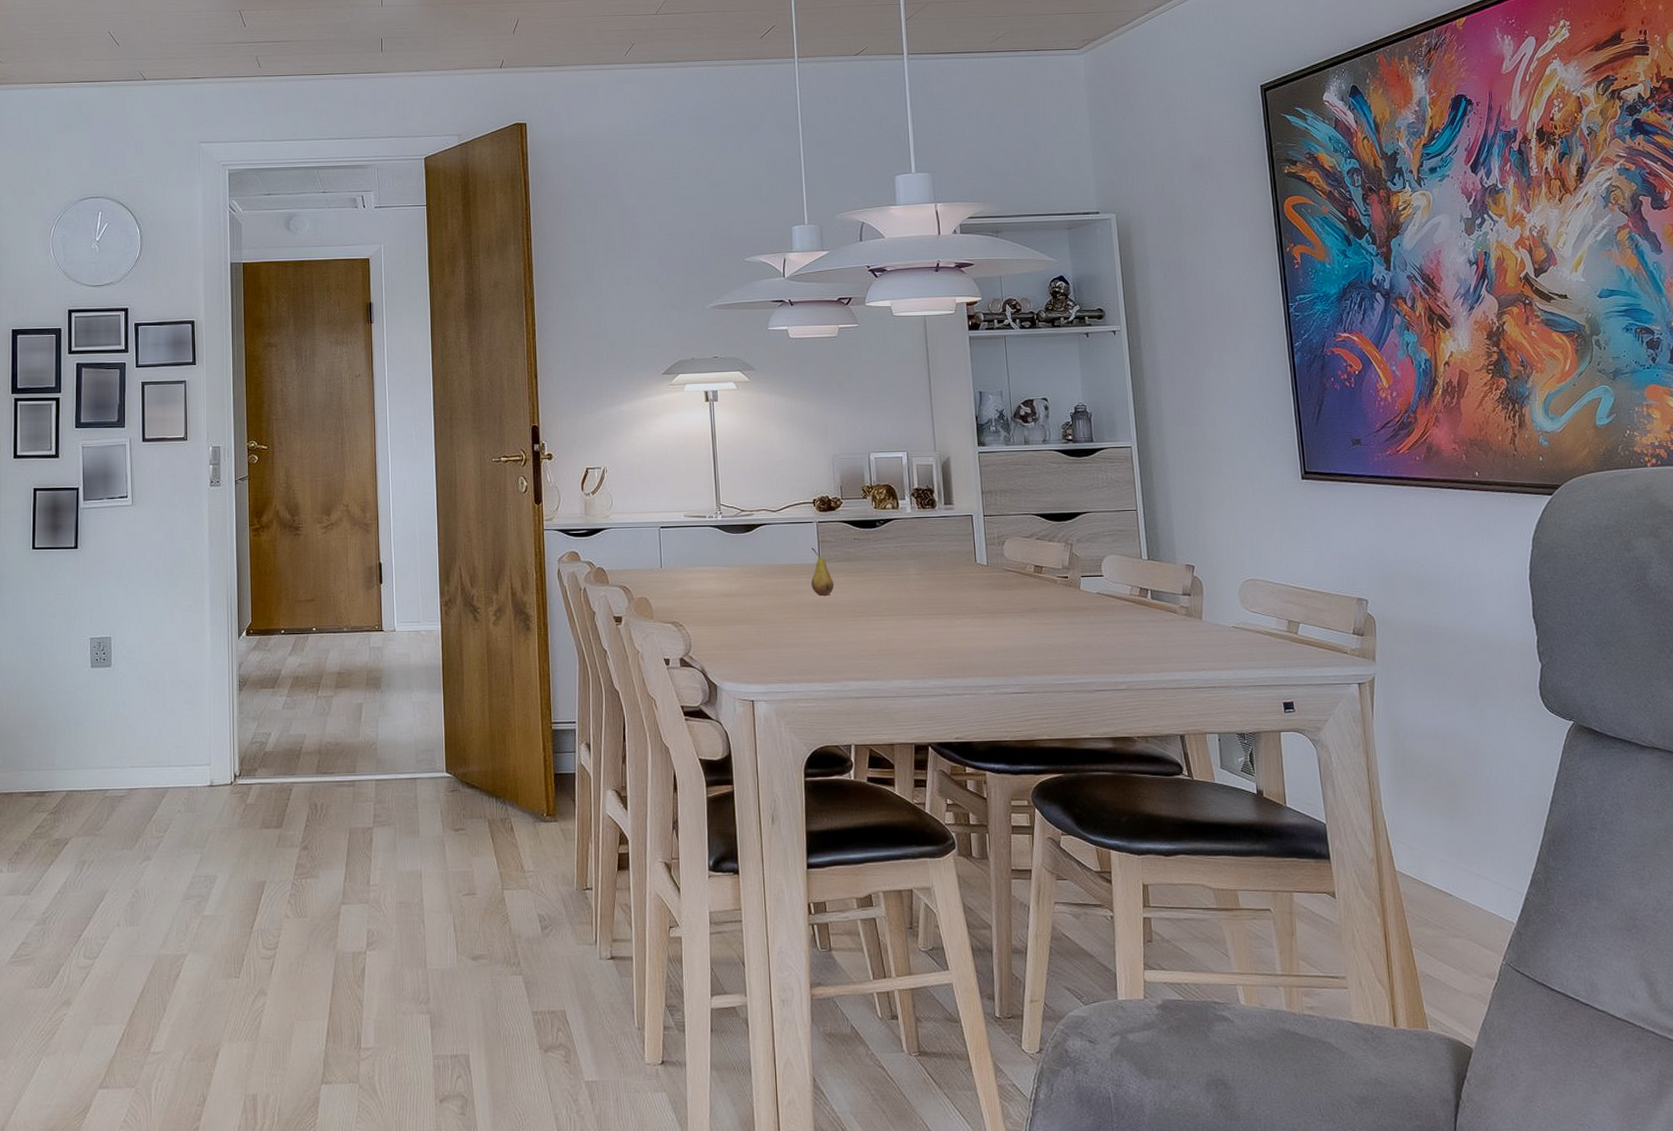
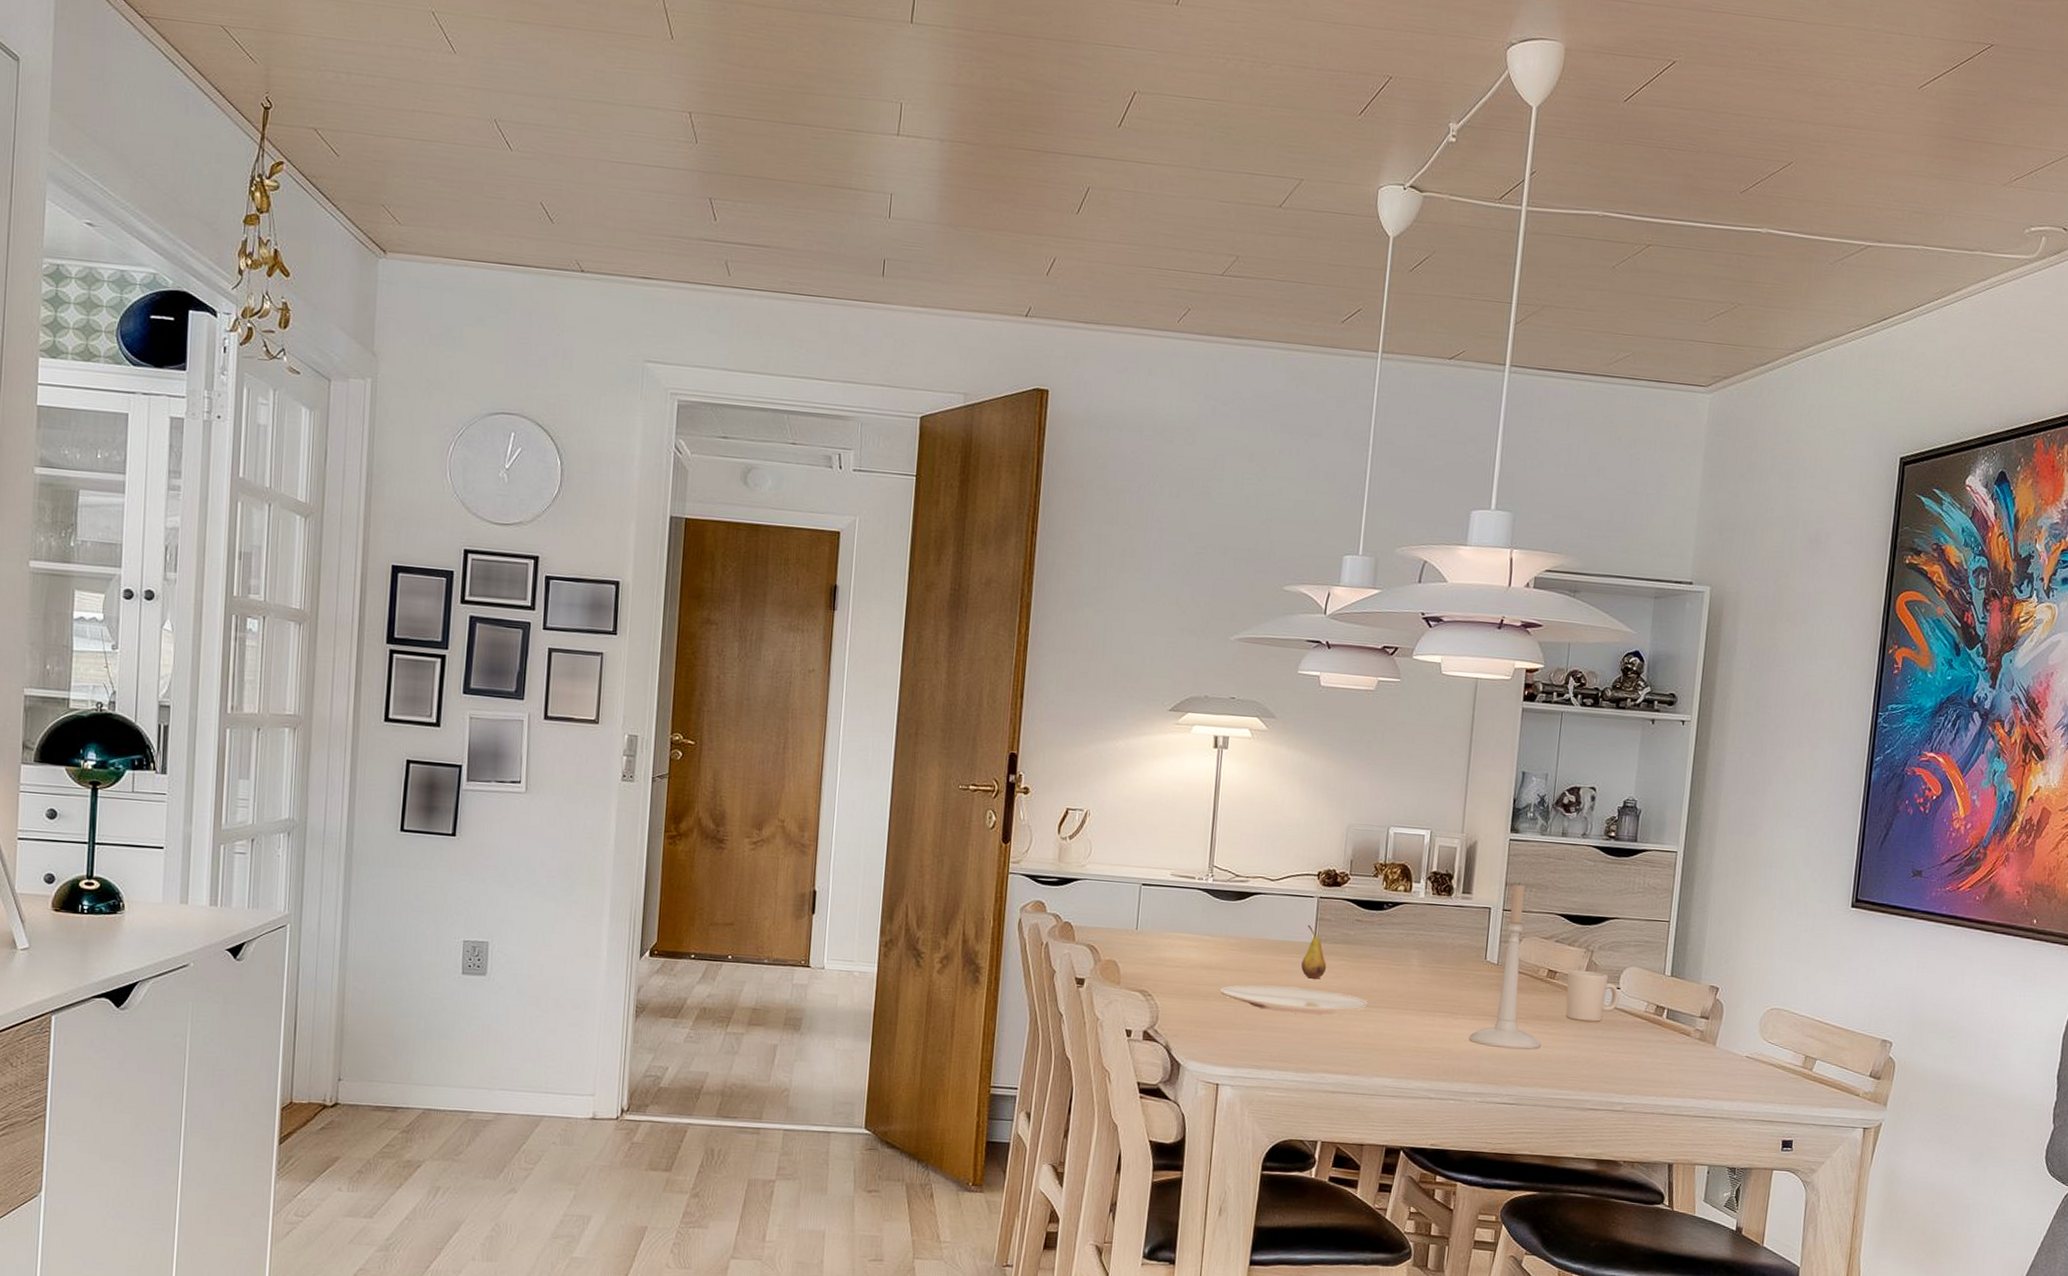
plate: none [742,605,877,629] -> present [1219,984,1369,1015]
candlestick: none [973,490,1040,642] -> present [1468,883,1541,1051]
mug: none [1052,563,1105,610] -> present [1565,970,1620,1023]

